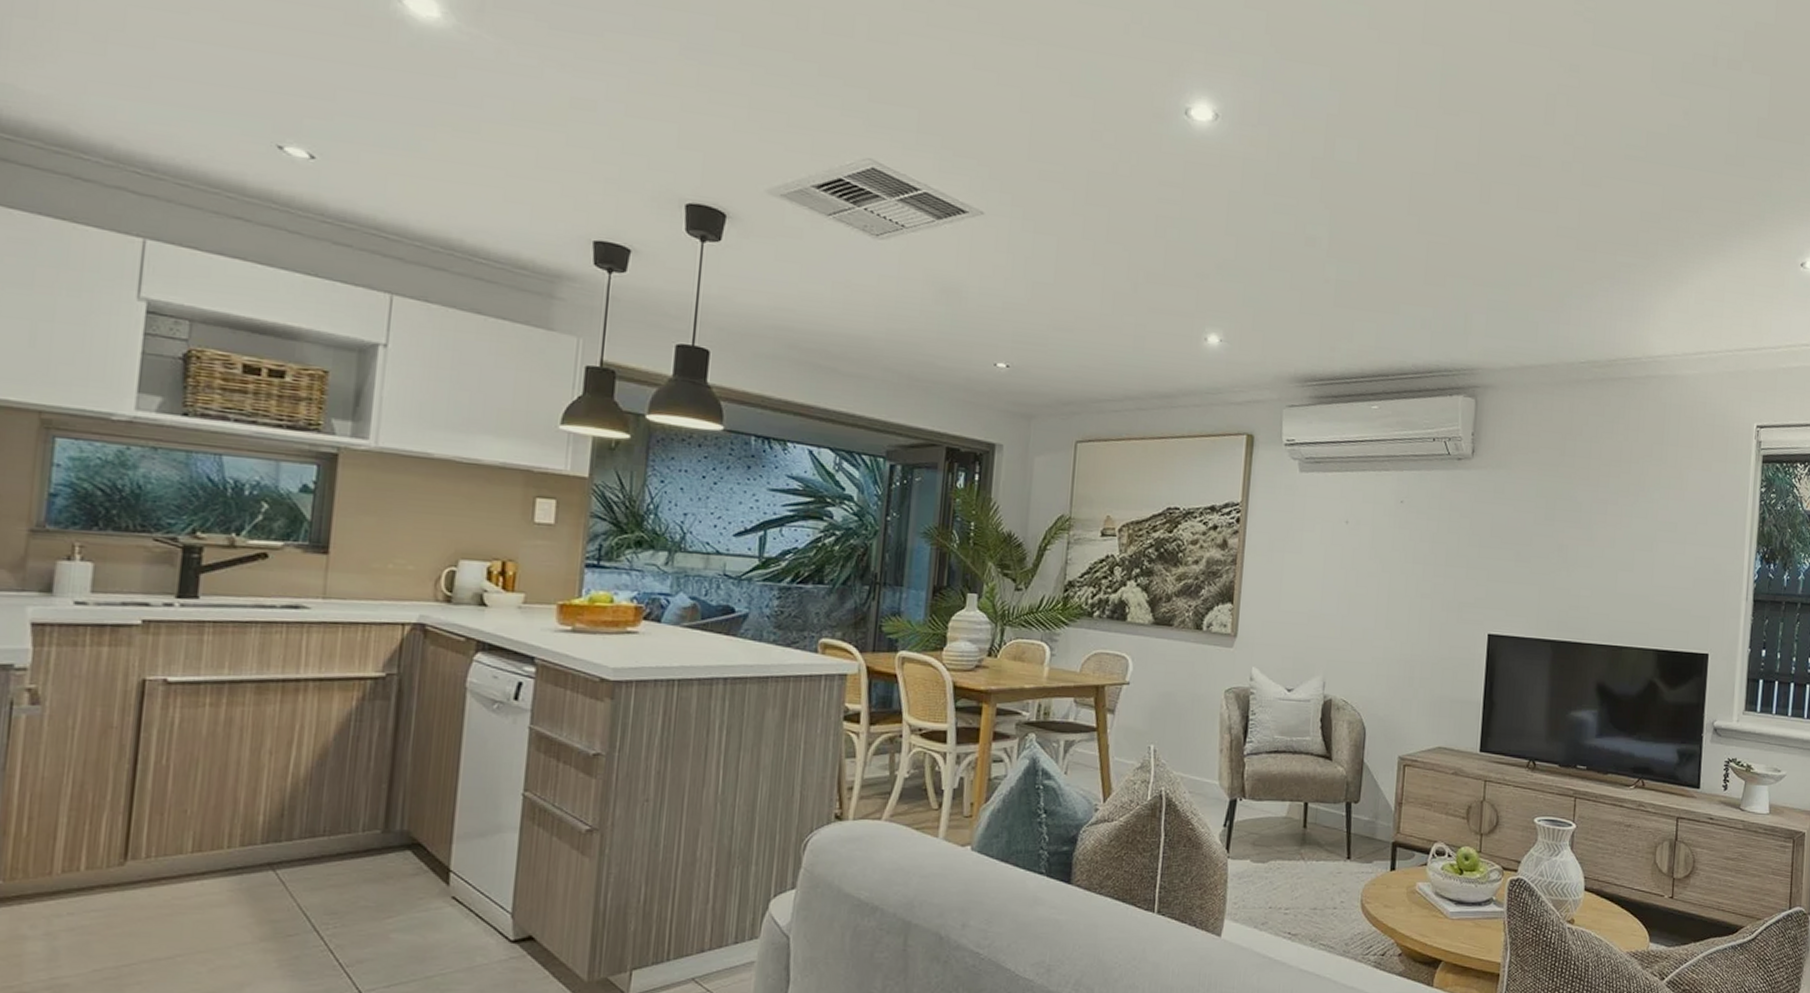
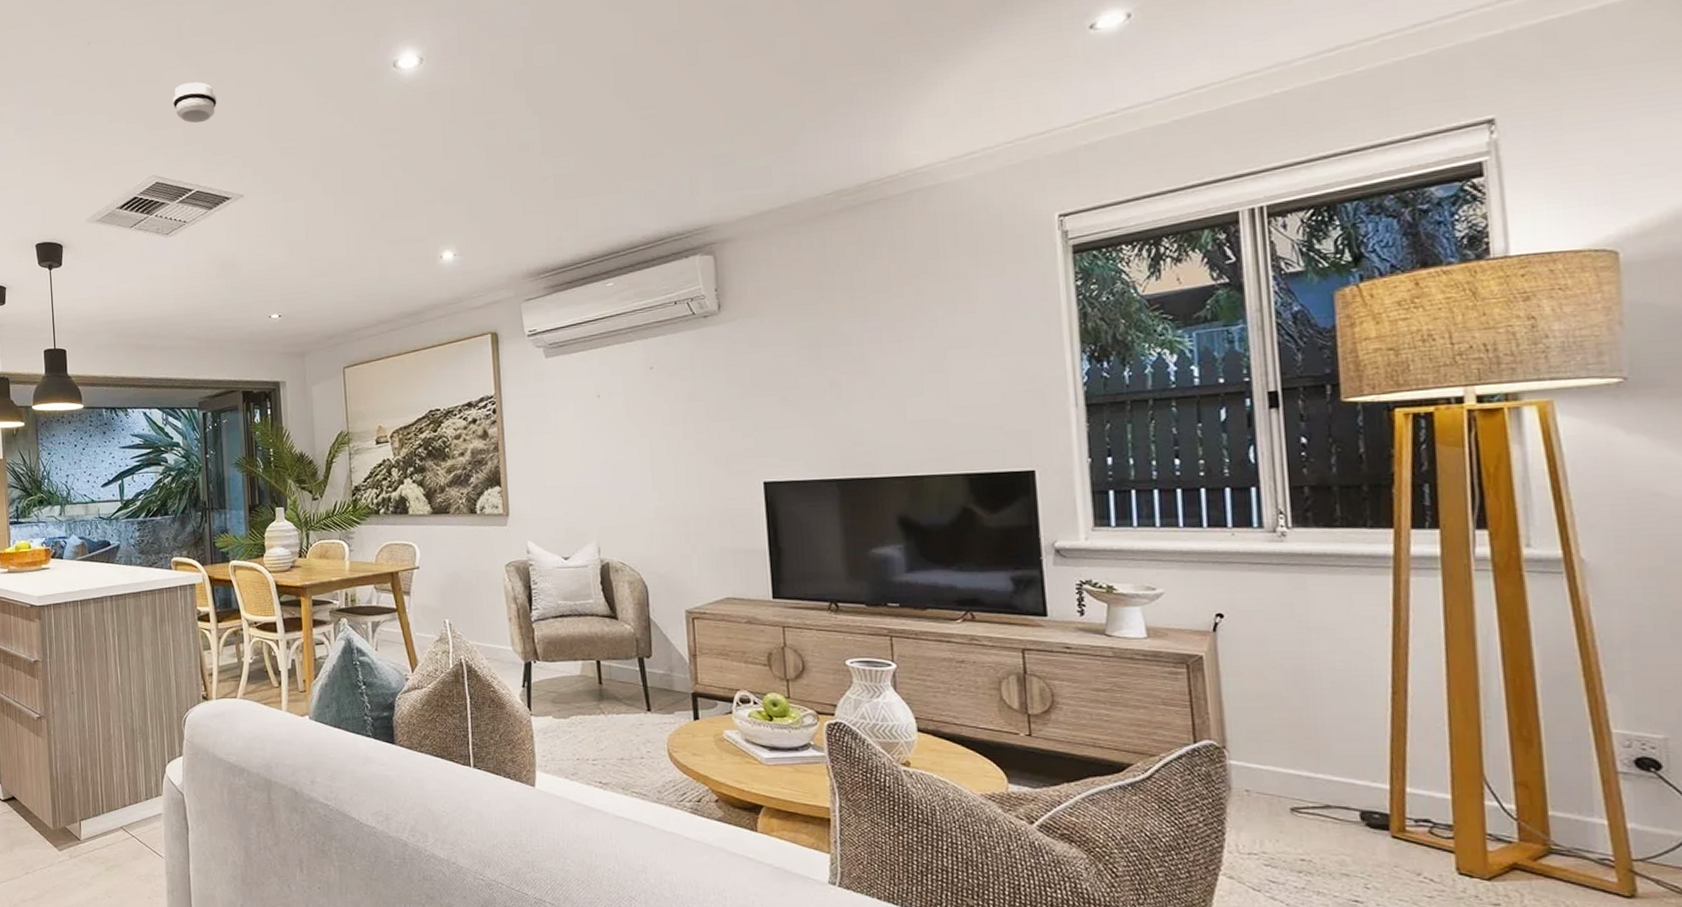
smoke detector: none [910,57,968,112] -> present [173,82,217,124]

